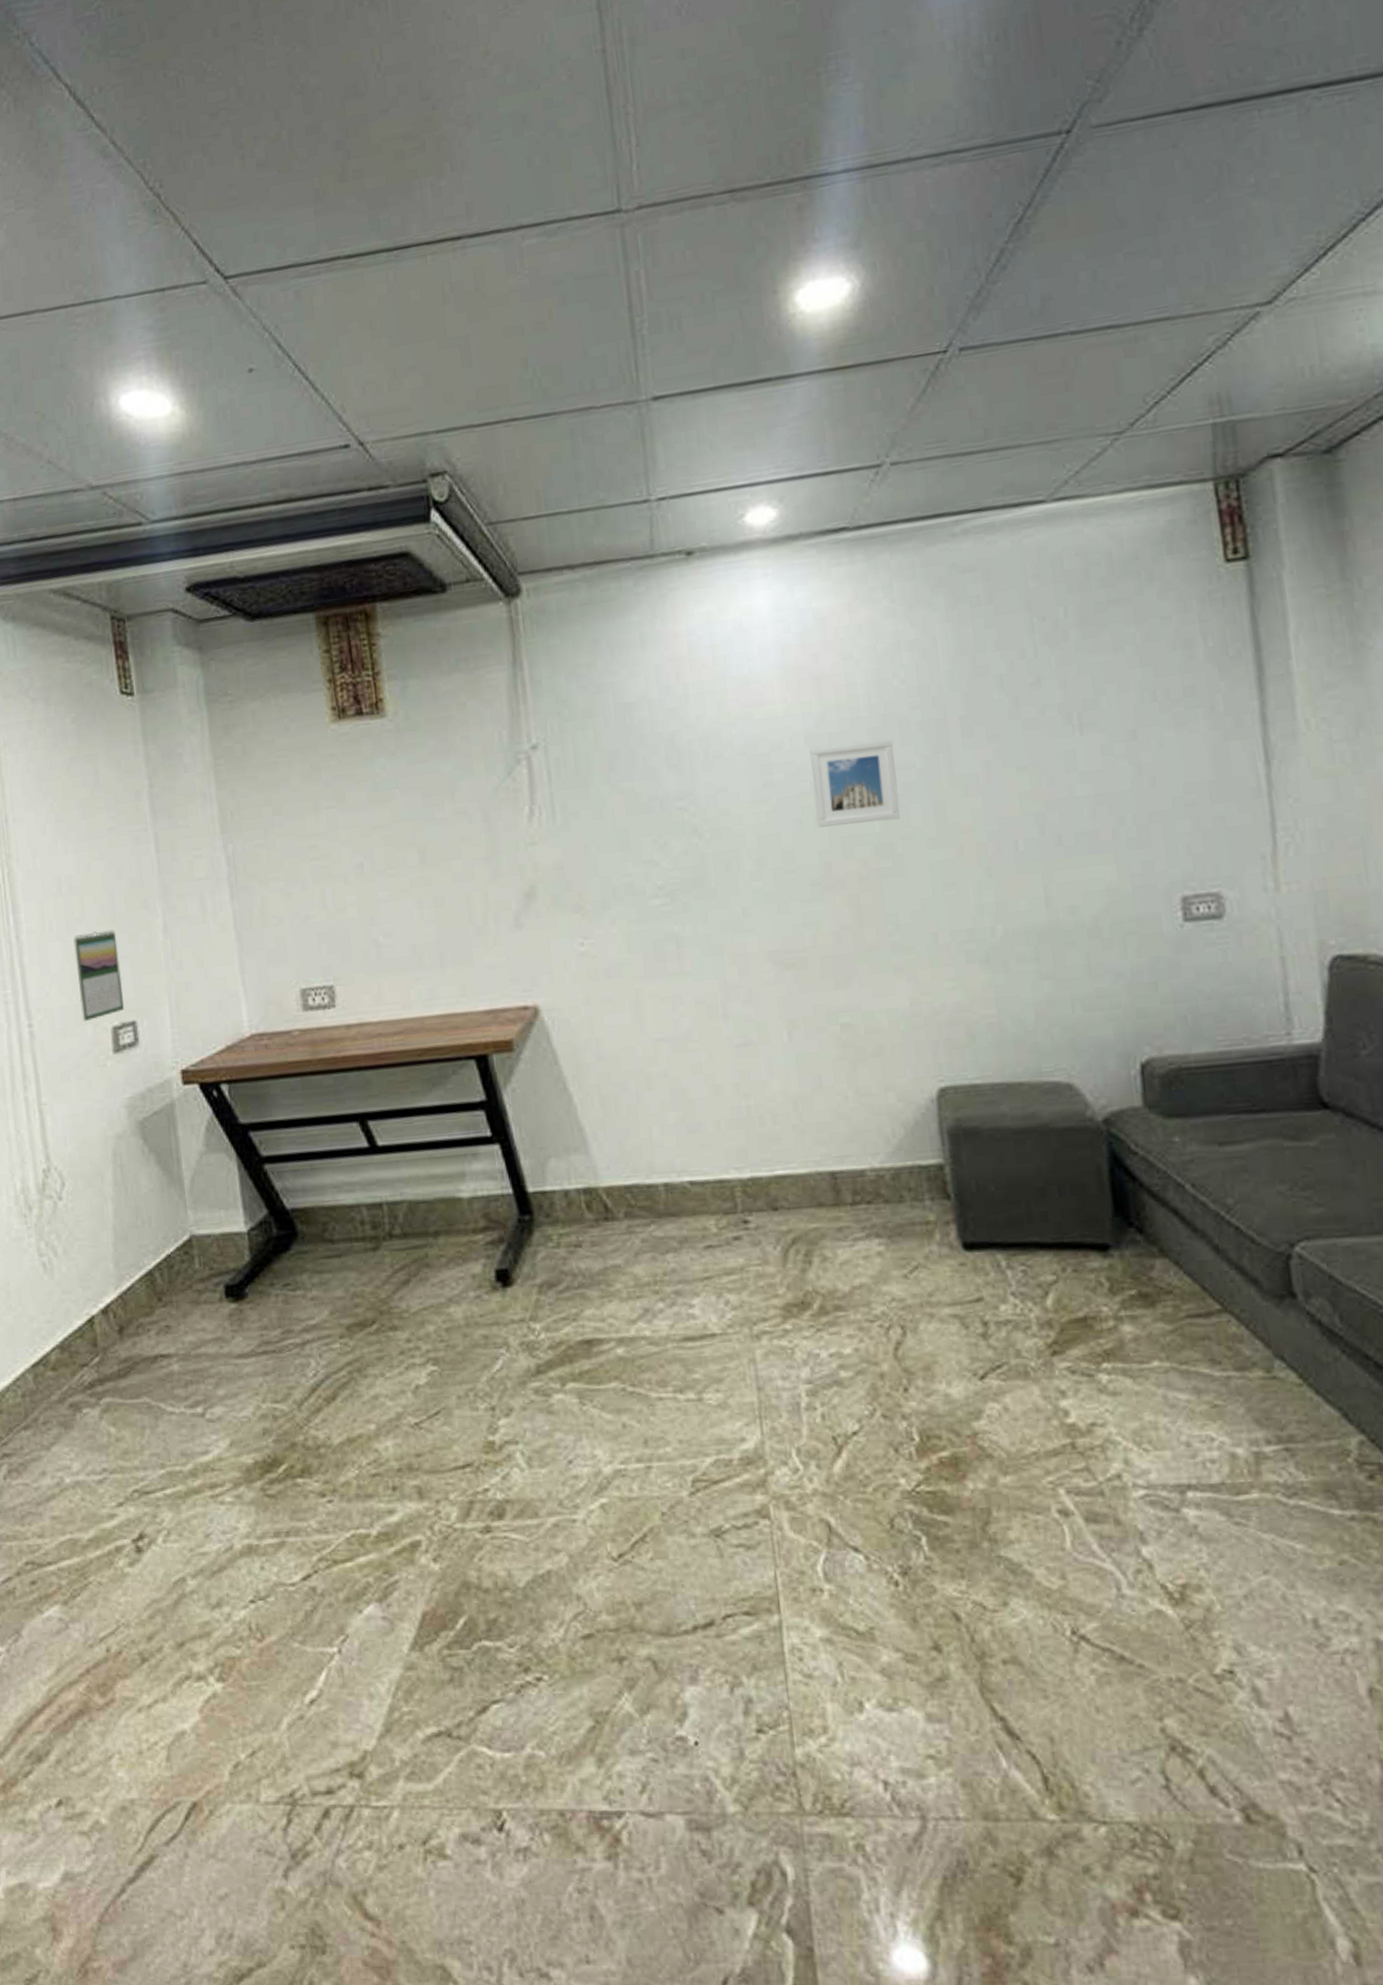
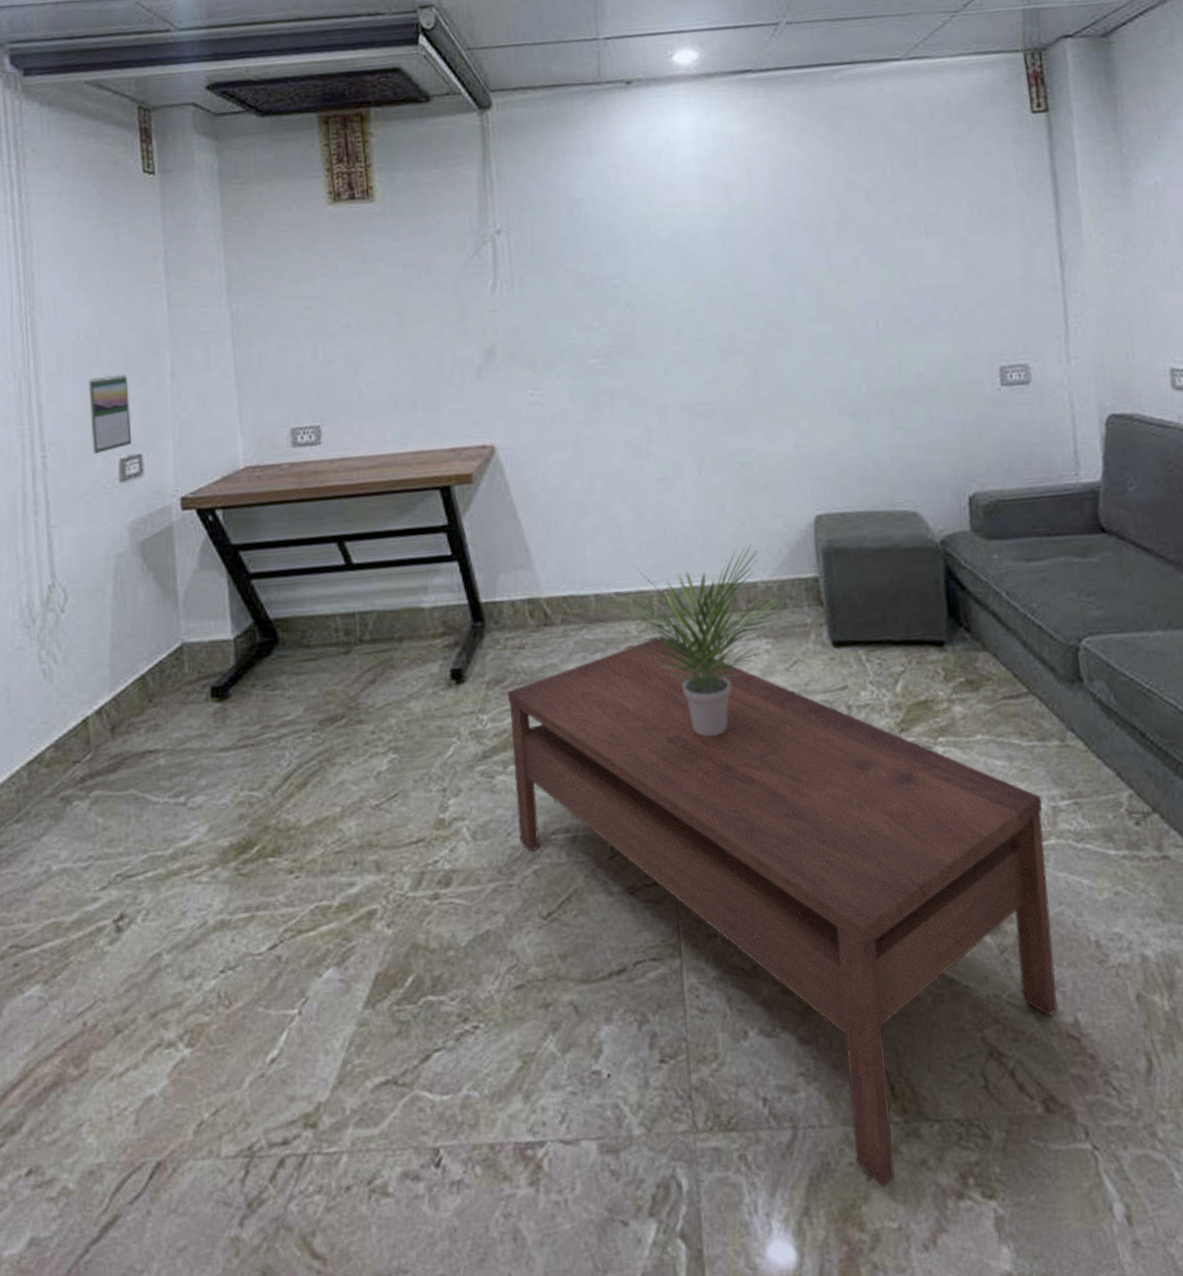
coffee table: none [563,1234,1262,1897] -> present [508,636,1058,1189]
potted plant: none [699,1124,898,1355] -> present [623,544,783,737]
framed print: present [810,739,900,828] -> none [720,237,789,305]

